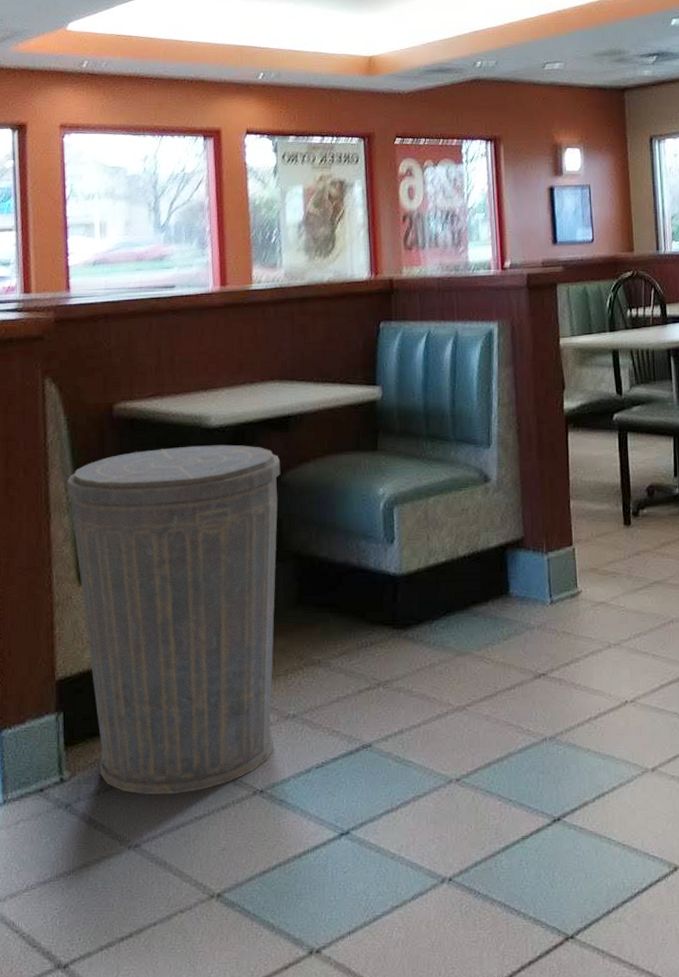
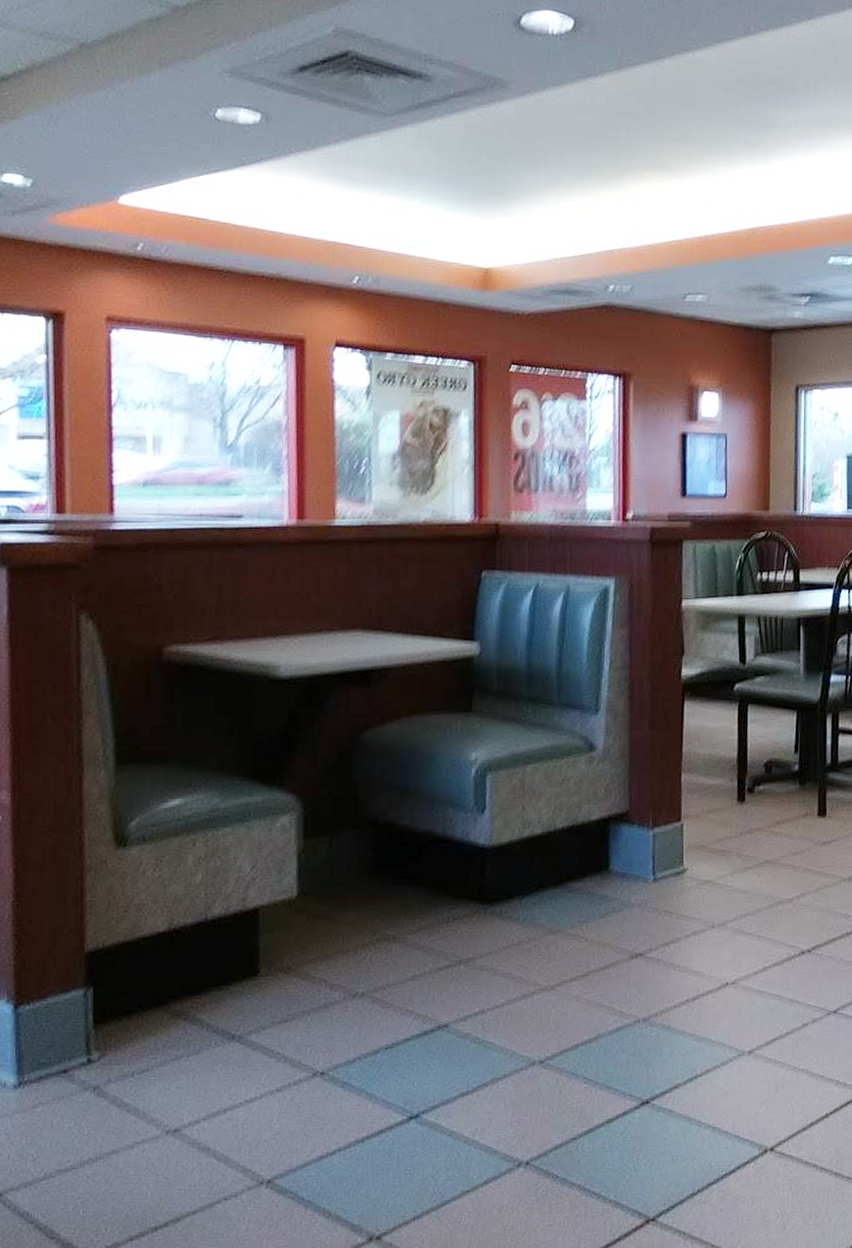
trash can: present [67,444,281,795] -> none [104,698,360,1076]

